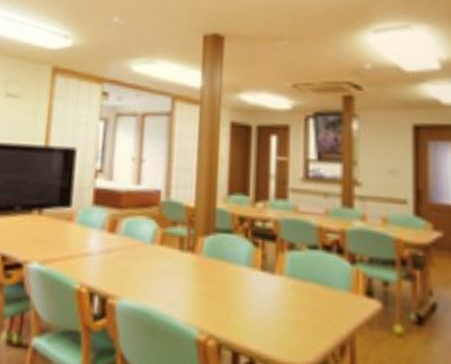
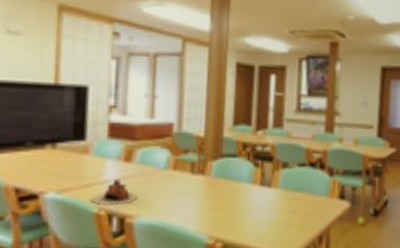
teapot: none [71,251,122,283] -> present [89,178,138,206]

